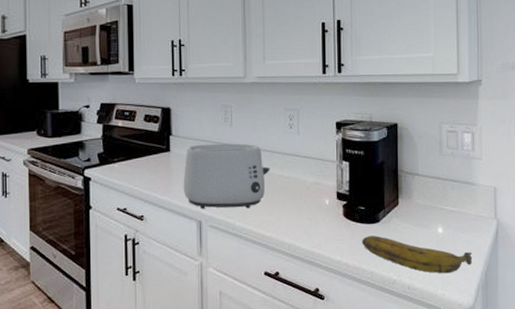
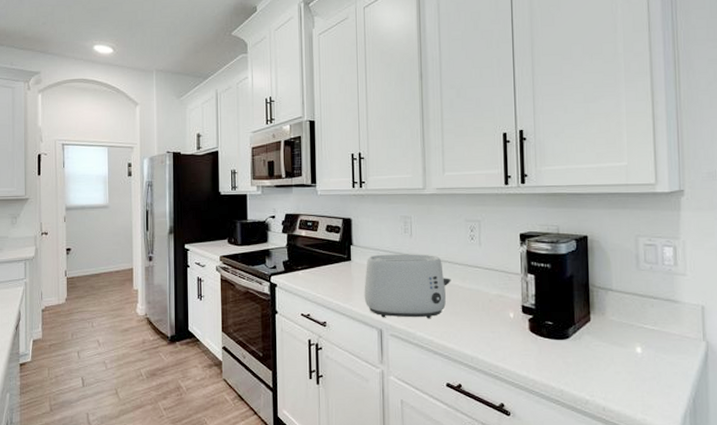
banana: present [362,236,473,274] -> none [550,352,678,397]

